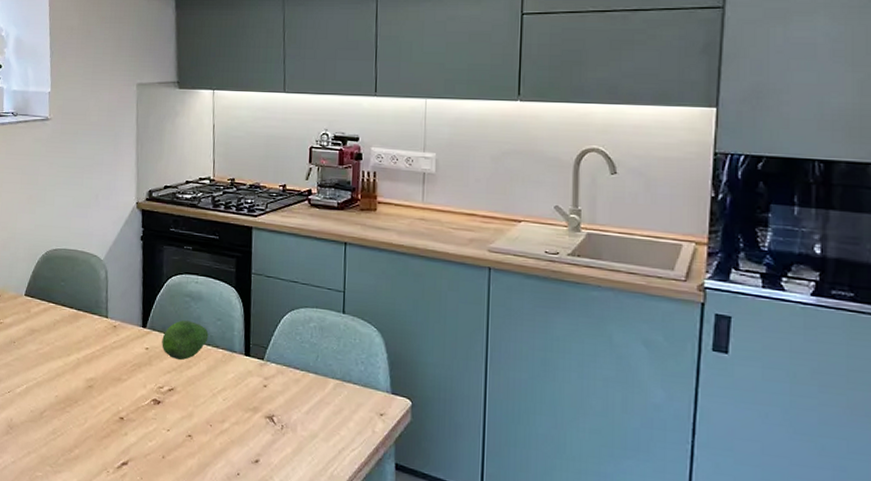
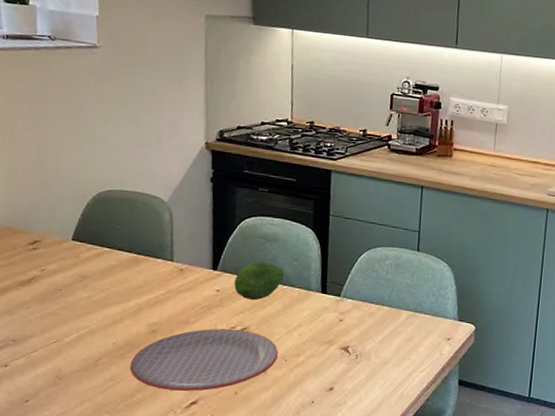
plate: none [69,387,204,452] -> present [130,328,278,391]

